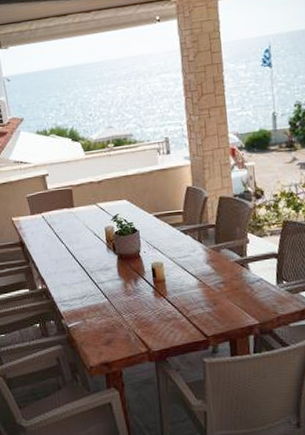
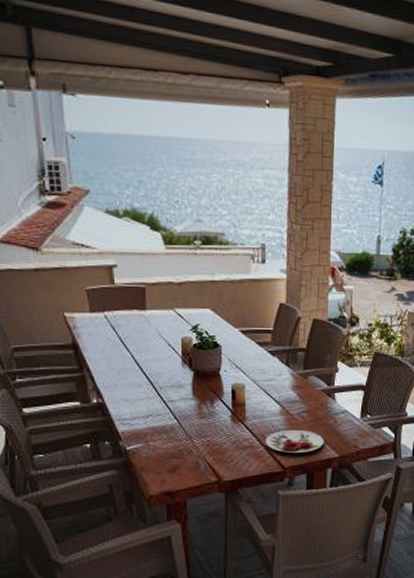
plate: none [186,299,243,323] -> present [265,429,324,453]

